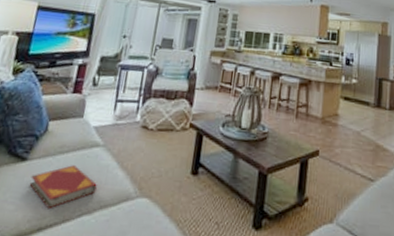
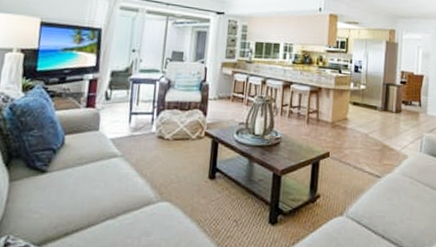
hardback book: present [29,165,97,208] -> none [52,175,118,215]

